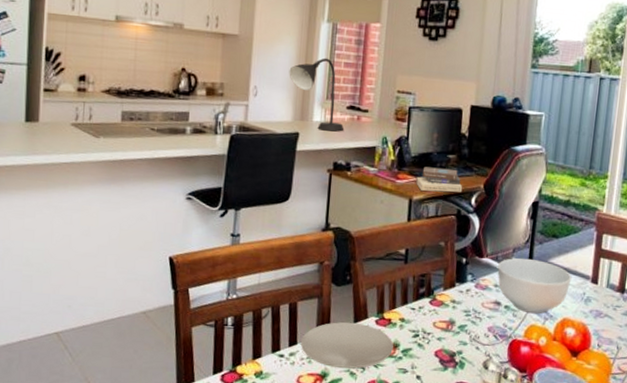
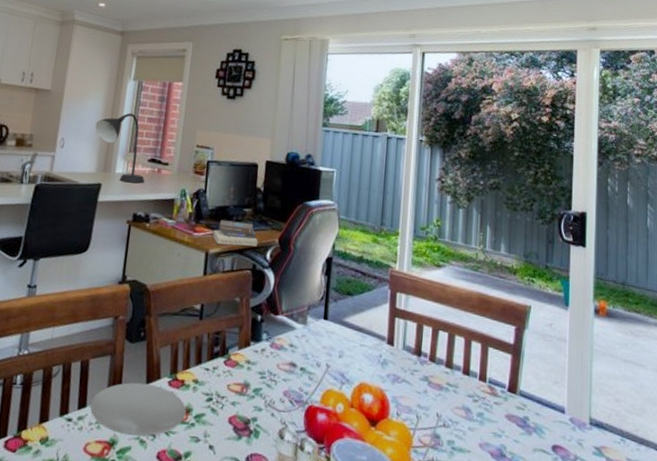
bowl: present [497,258,572,314] -> none [293,316,368,378]

